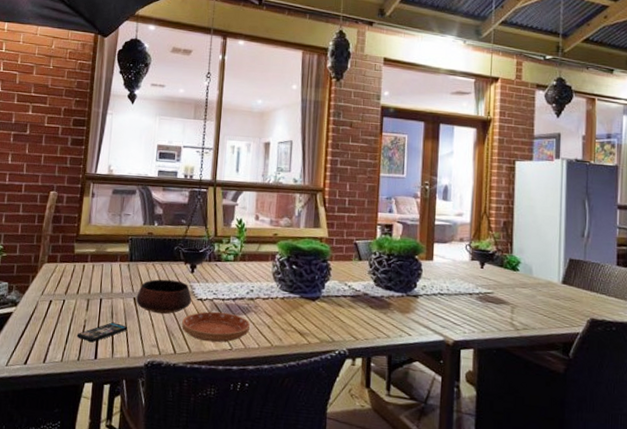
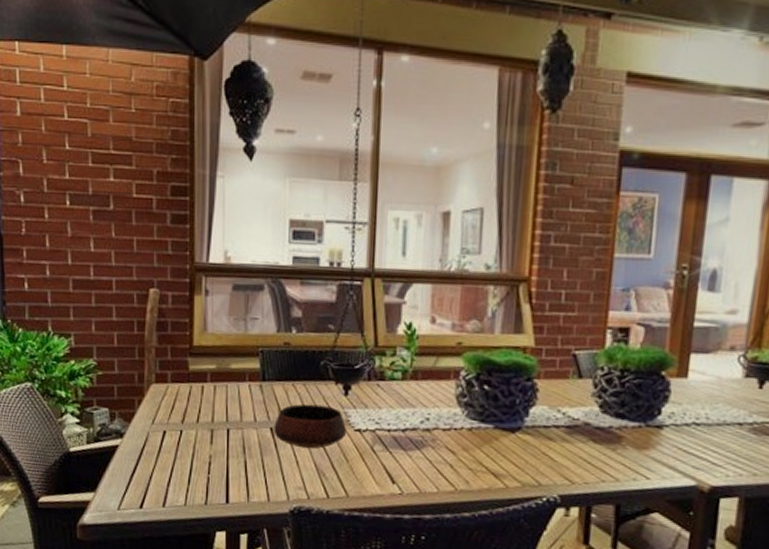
smartphone: present [76,322,128,343] -> none [201,458,266,484]
saucer: present [182,311,251,343] -> none [335,445,427,485]

